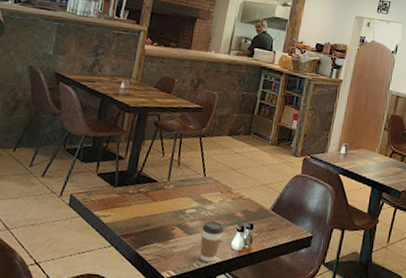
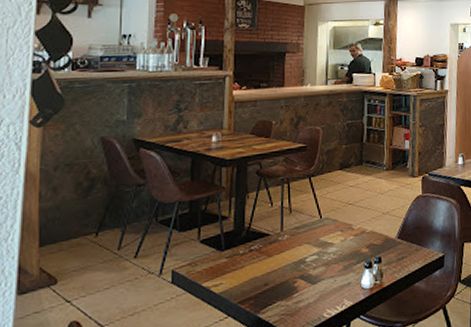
coffee cup: present [199,221,224,262] -> none [326,263,351,310]

